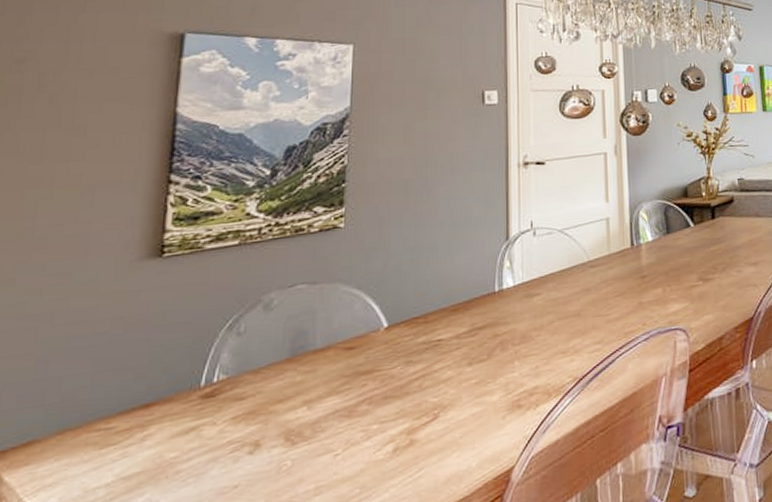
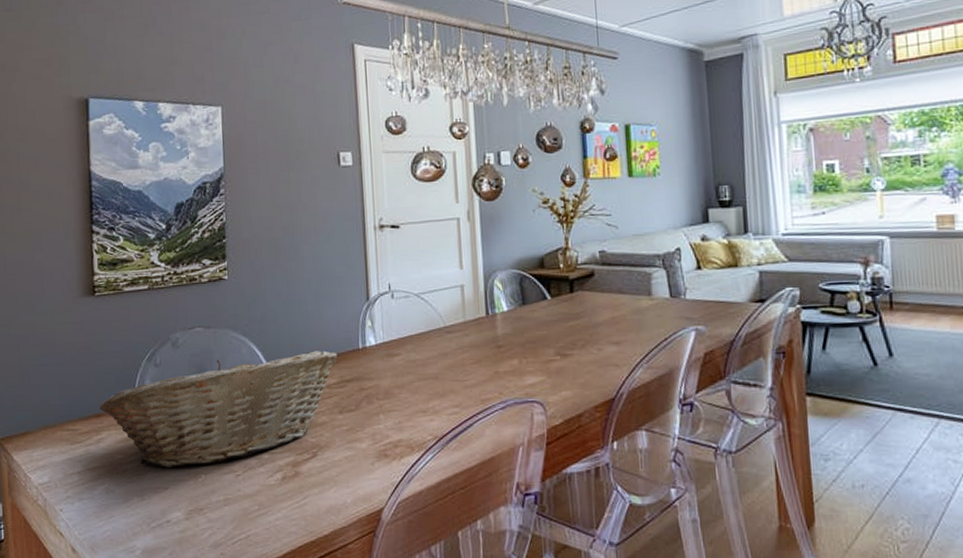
fruit basket: none [150,297,470,461] -> present [99,350,338,467]

